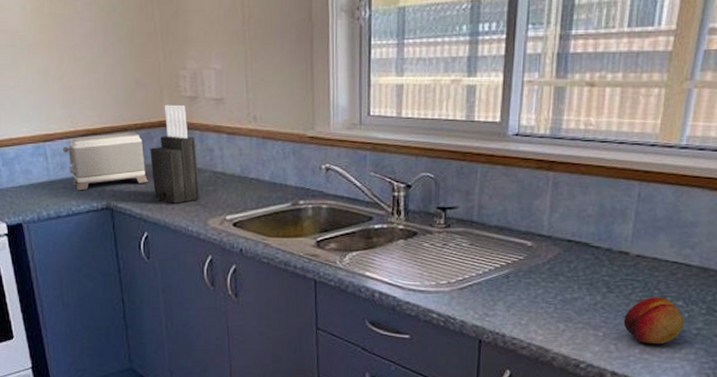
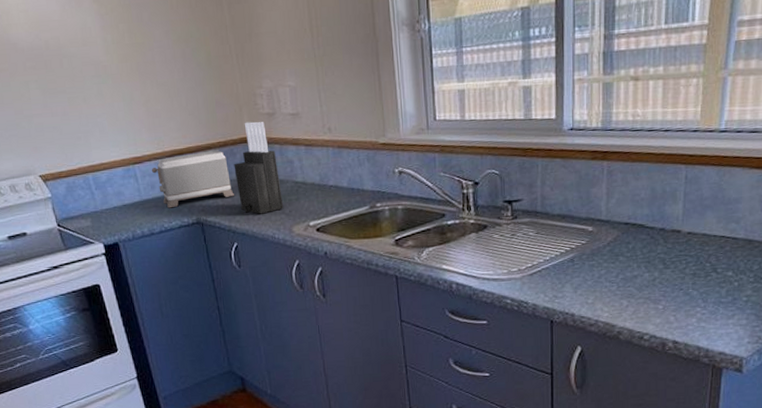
fruit: present [623,297,684,345] -> none [680,269,735,313]

